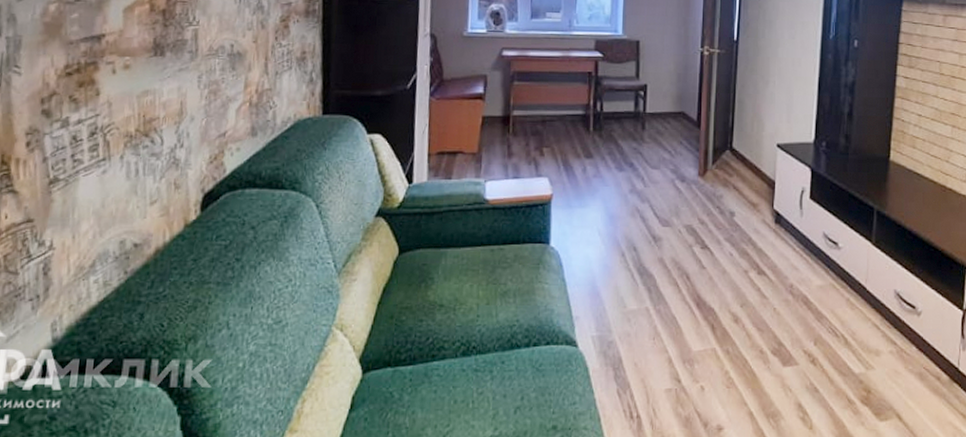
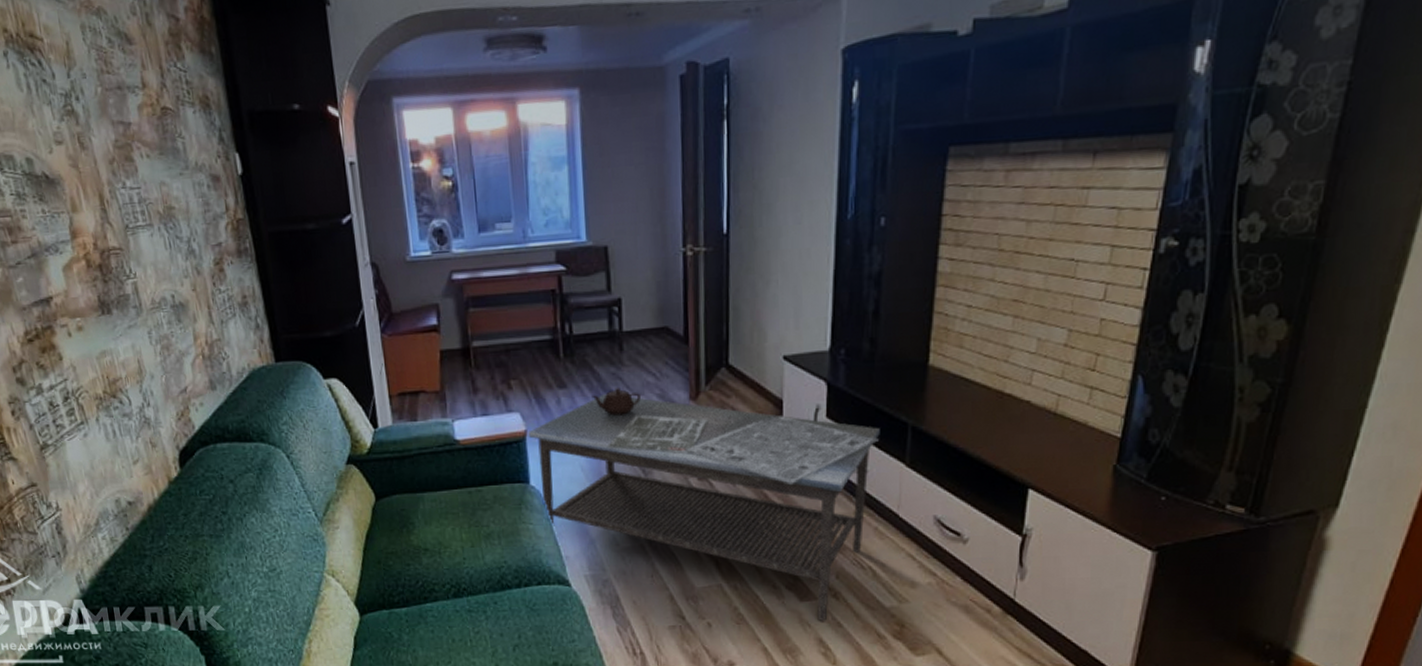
coffee table: none [553,161,852,386] -> present [528,388,880,621]

